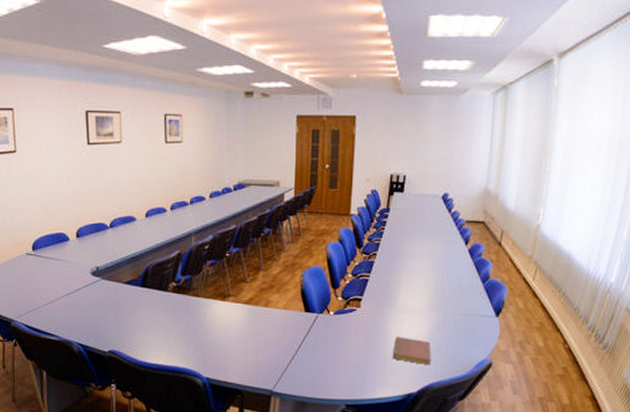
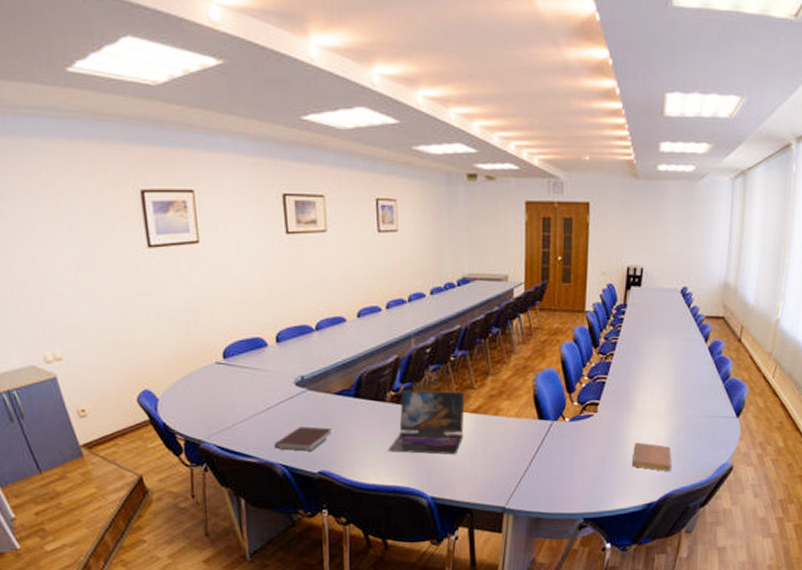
notebook: none [72,311,122,332] -> present [274,426,333,452]
laptop: none [168,281,238,341] -> present [387,390,465,455]

